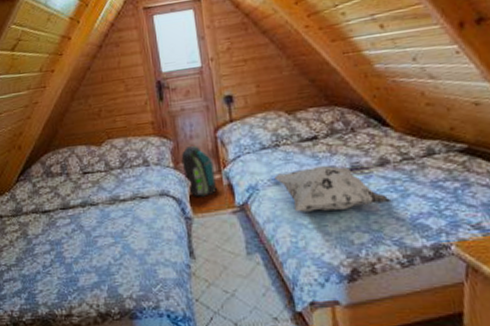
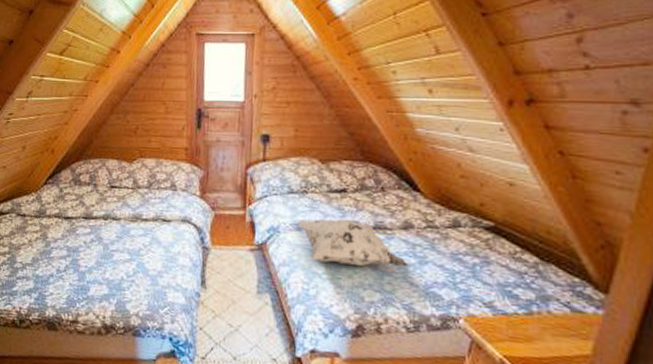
backpack: present [181,146,217,197] -> none [208,178,240,230]

